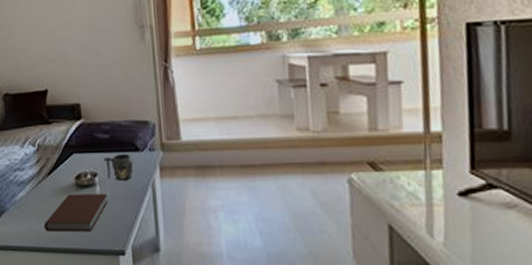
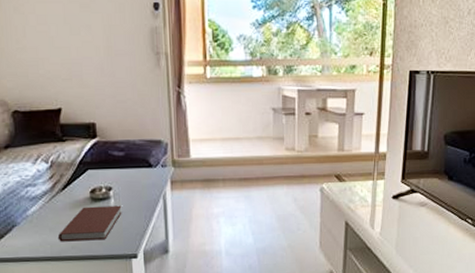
mug: present [104,154,134,180] -> none [119,170,147,193]

